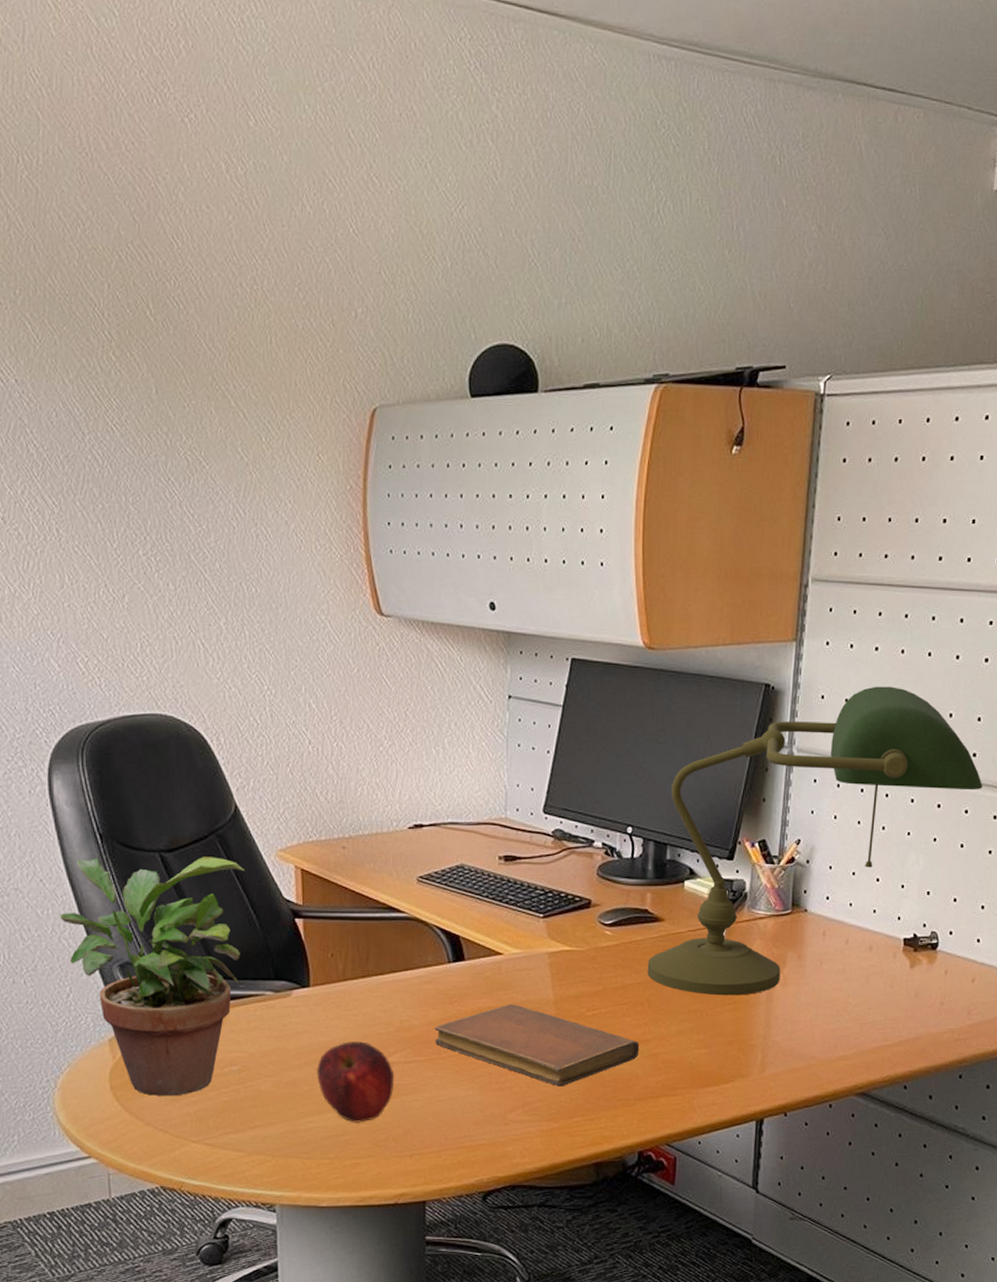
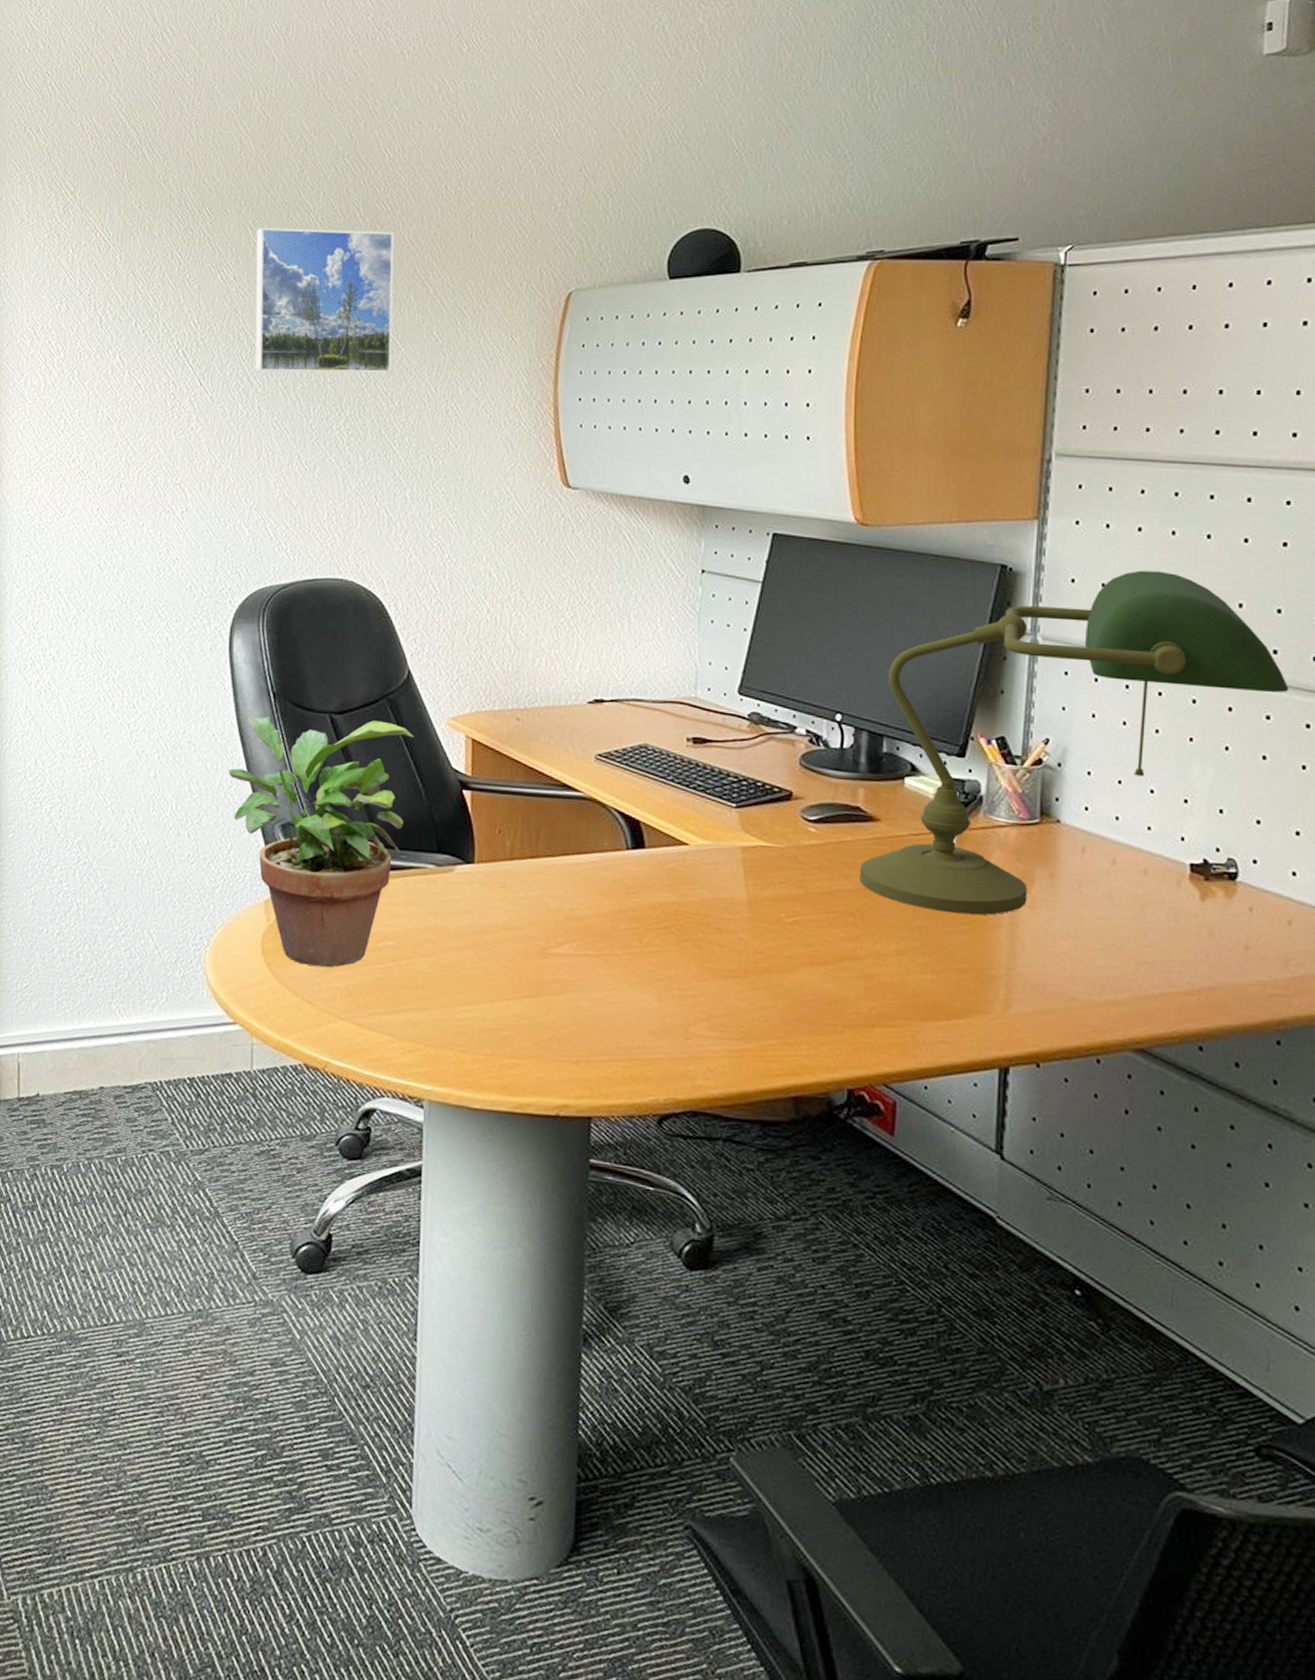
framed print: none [36,322,196,494] -> present [254,227,394,373]
apple: present [317,1041,395,1123] -> none [476,926,562,1018]
notebook: present [435,1004,640,1087] -> none [608,901,850,1002]

